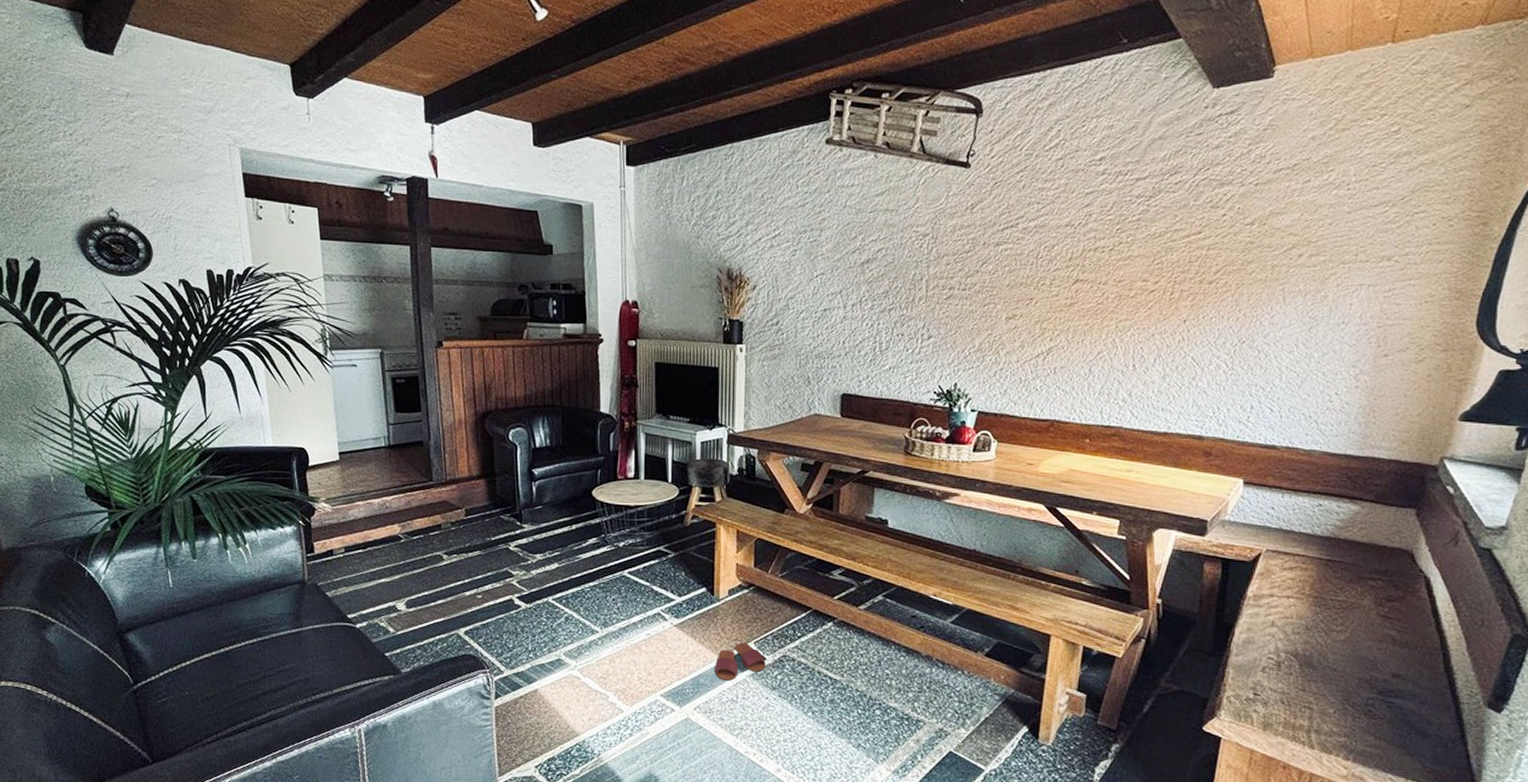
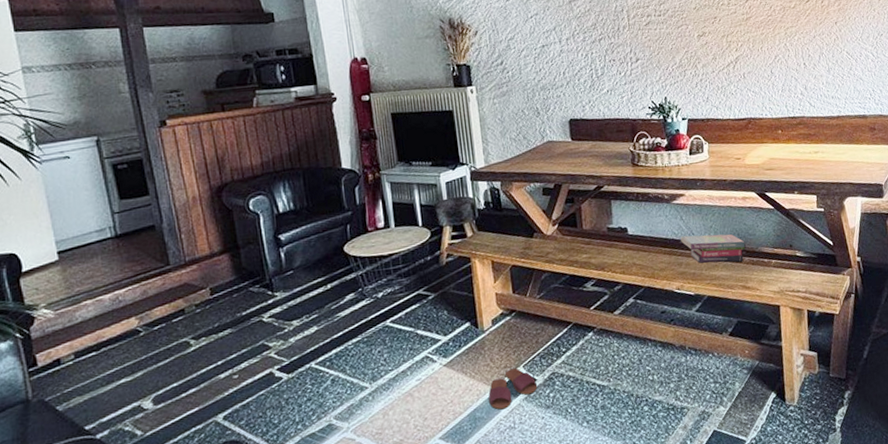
books: none [946,539,1022,580] -> present [680,234,746,264]

